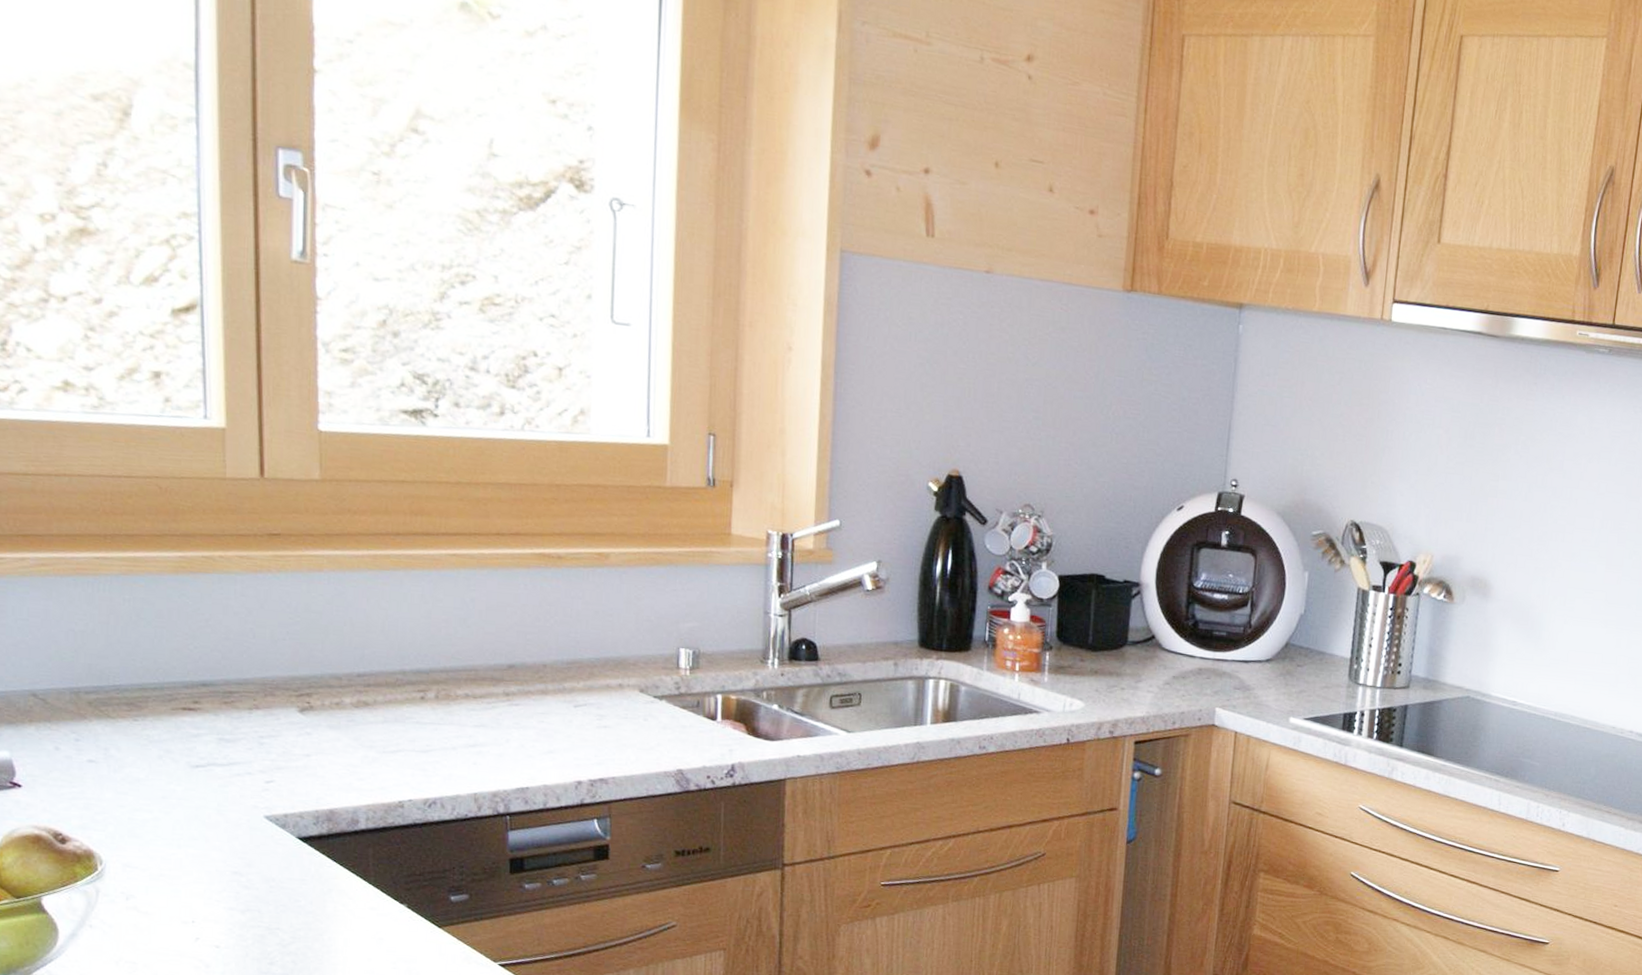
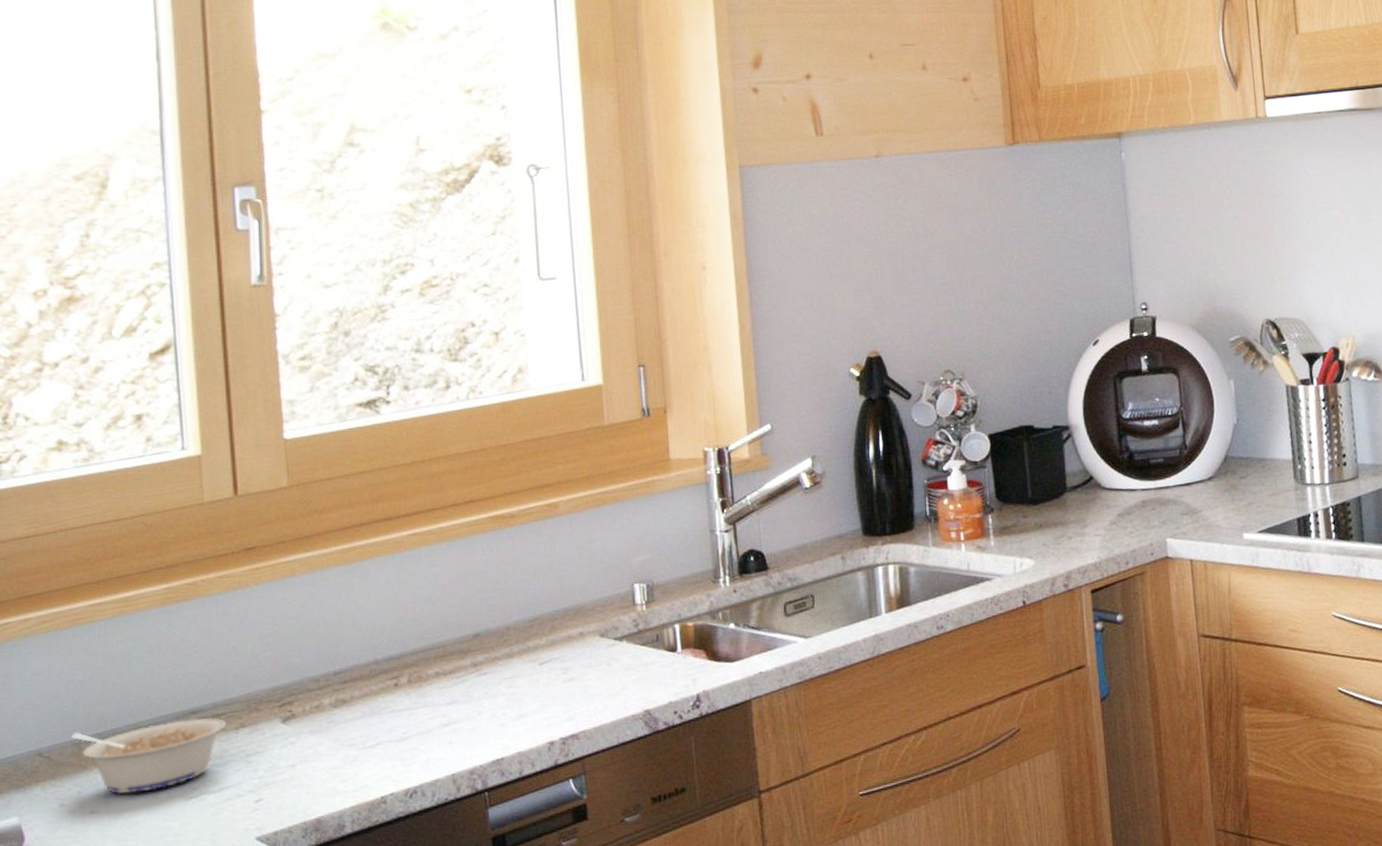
legume: none [68,680,240,753] -> present [70,717,227,795]

